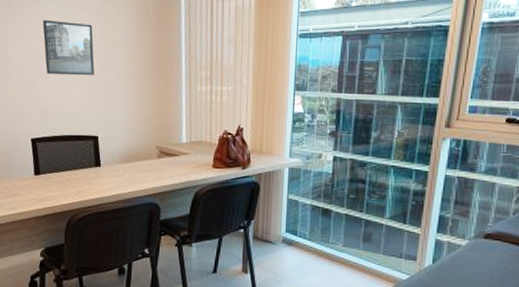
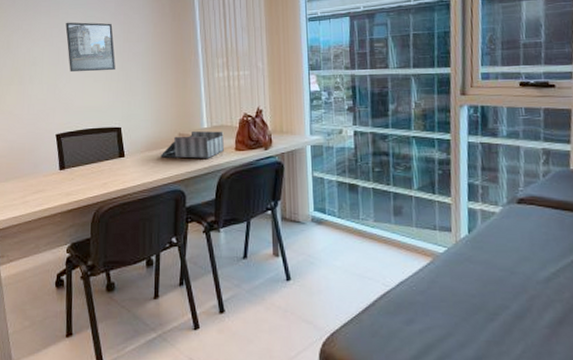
desk organizer: none [137,146,202,174] -> present [160,131,224,159]

